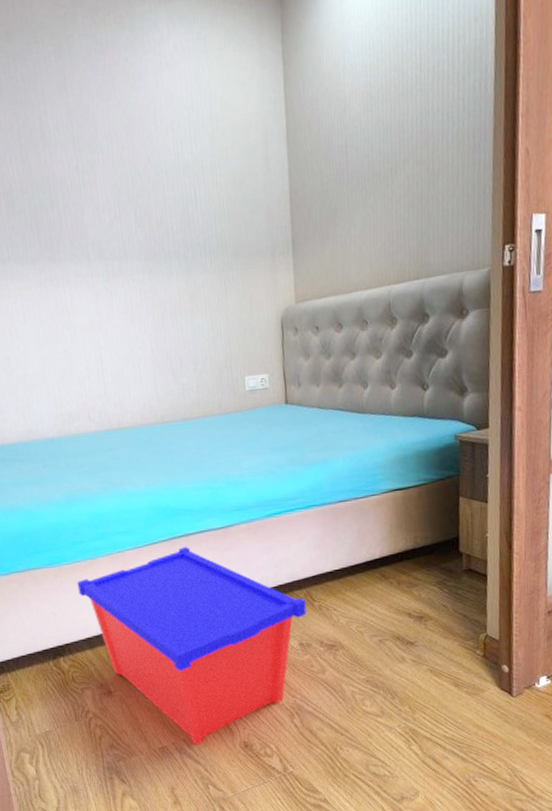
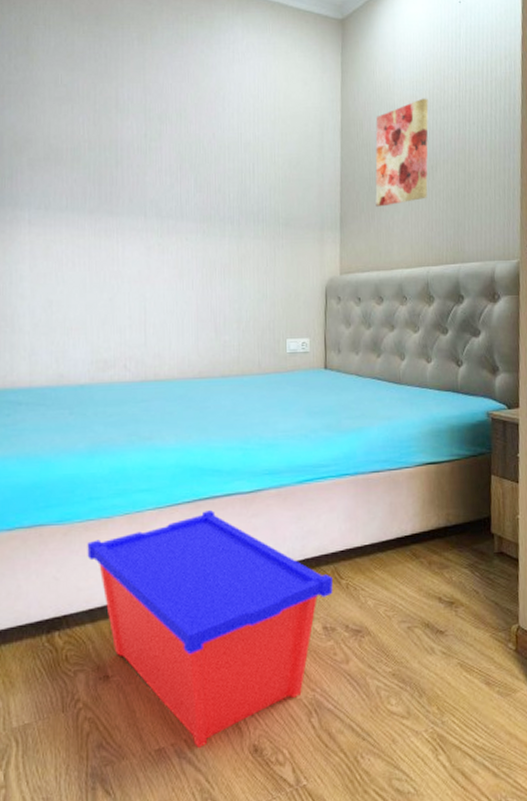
wall art: none [325,85,387,223] -> present [375,98,429,207]

